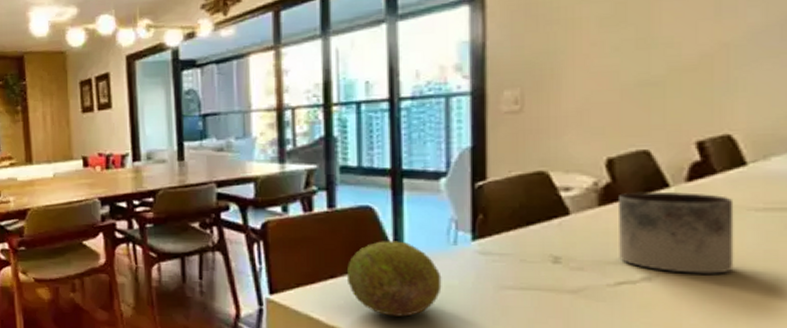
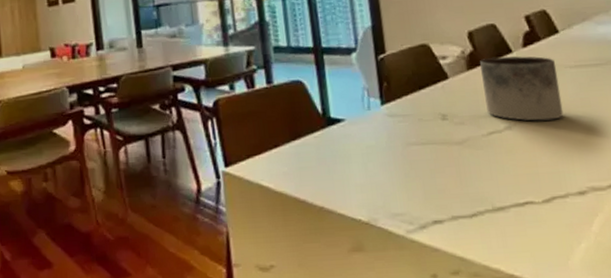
fruit: present [346,241,442,317] -> none [287,110,363,178]

